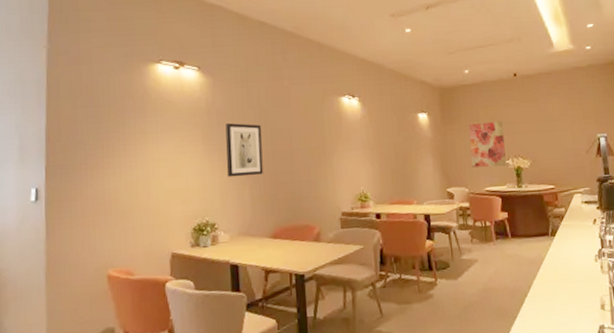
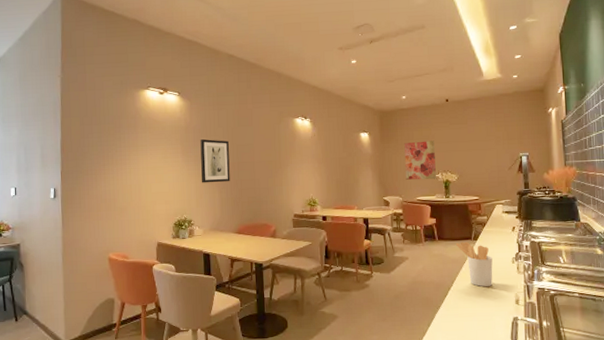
utensil holder: none [531,239,574,291] -> present [455,242,493,287]

